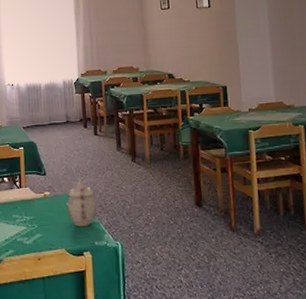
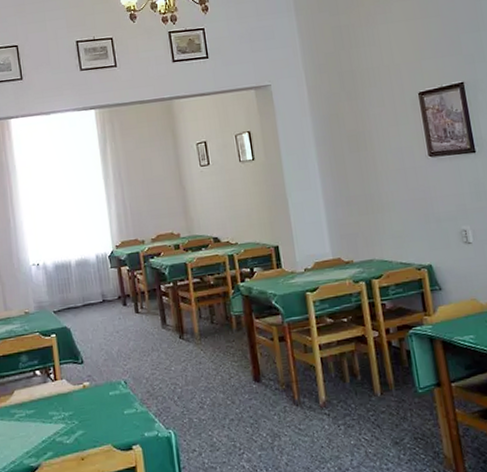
teapot: present [67,179,98,227] -> none [109,364,145,418]

